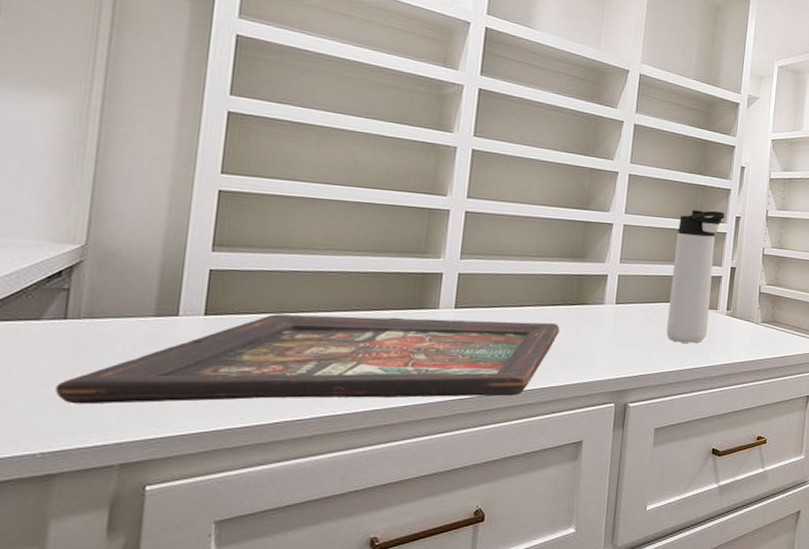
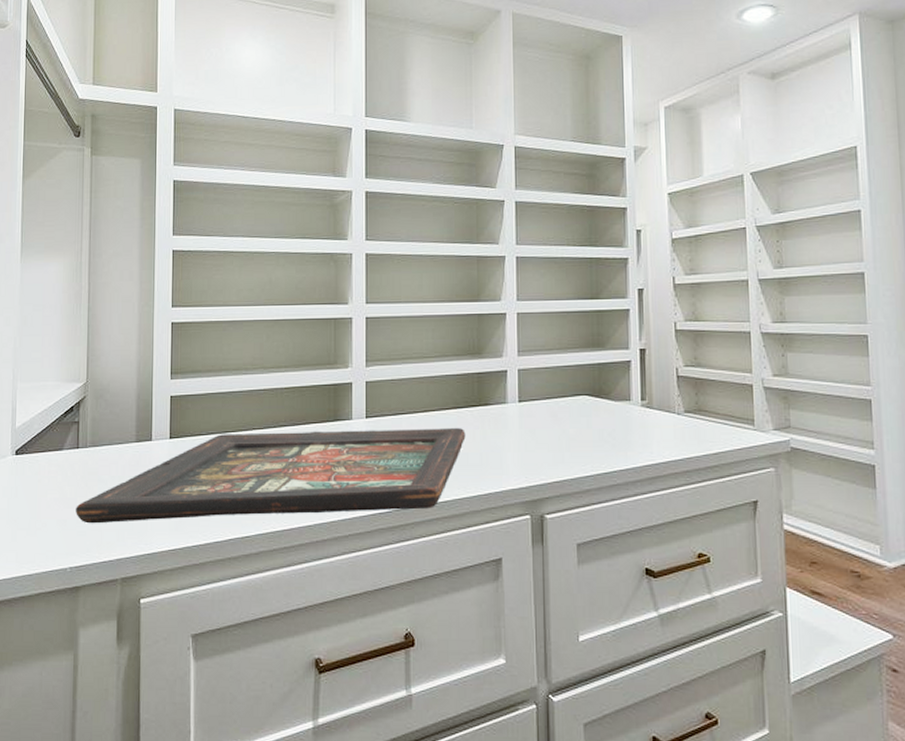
thermos bottle: present [666,209,725,343] -> none [574,285,626,442]

